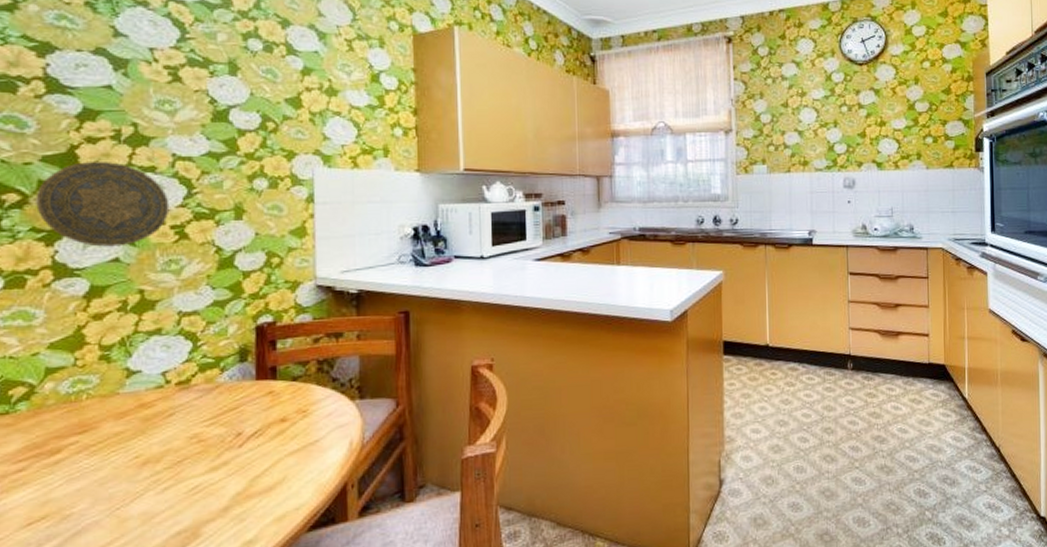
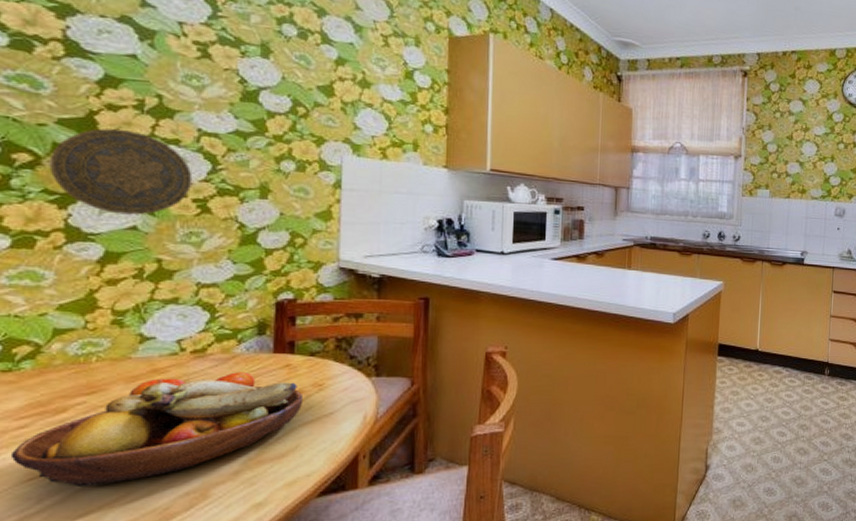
fruit bowl: none [10,402,288,531] -> present [10,372,304,488]

